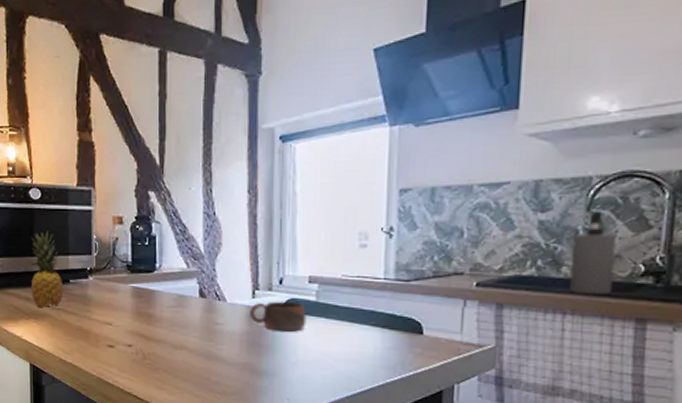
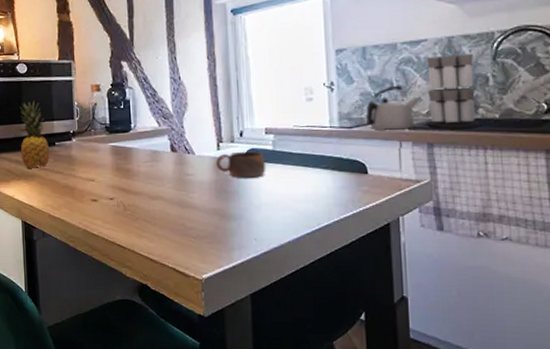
kettle: none [428,234,492,287] -> present [366,85,419,132]
spice rack: none [499,190,563,289] -> present [425,45,480,130]
soap dispenser: present [570,211,617,296] -> none [481,60,523,132]

